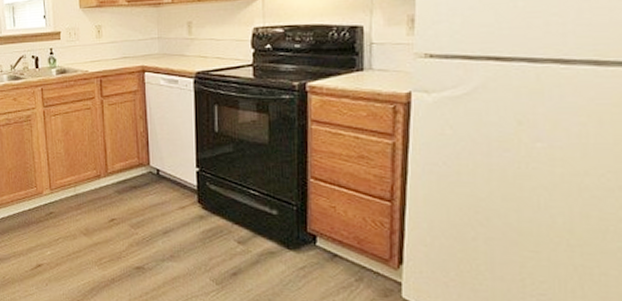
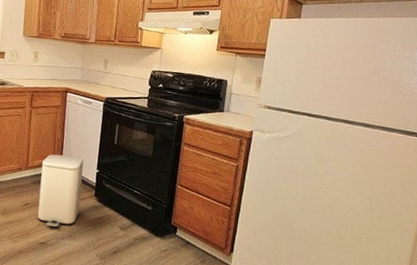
pedal bin: none [125,152,181,246] -> present [37,154,84,227]

